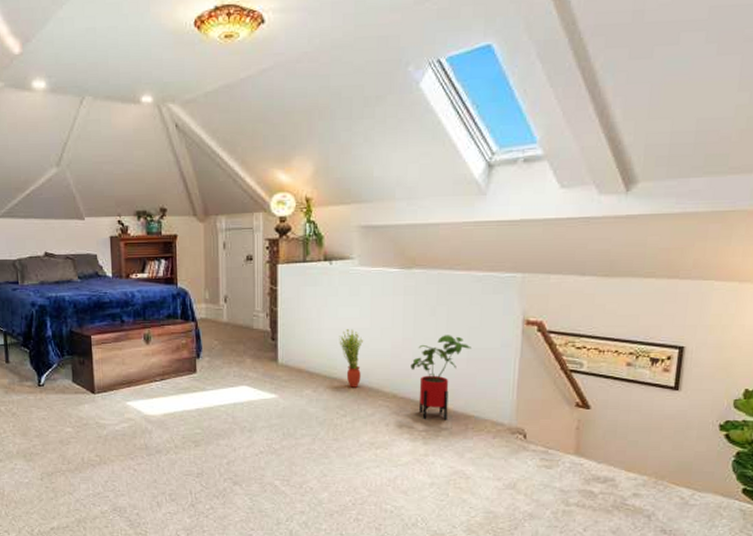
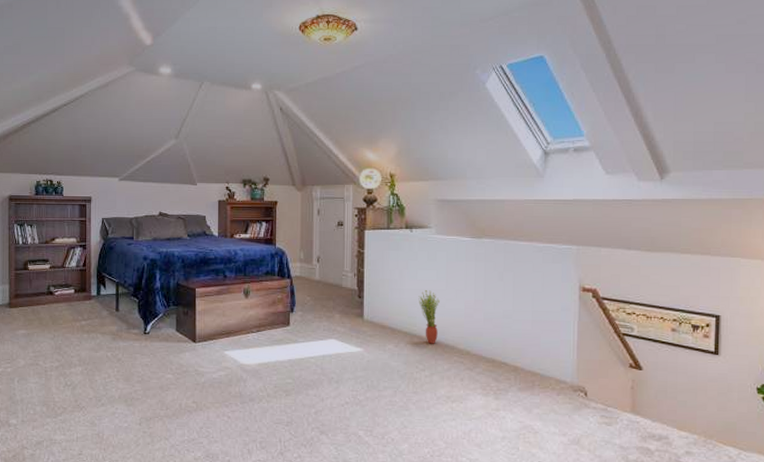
house plant: present [410,335,471,420] -> none [482,298,535,377]

